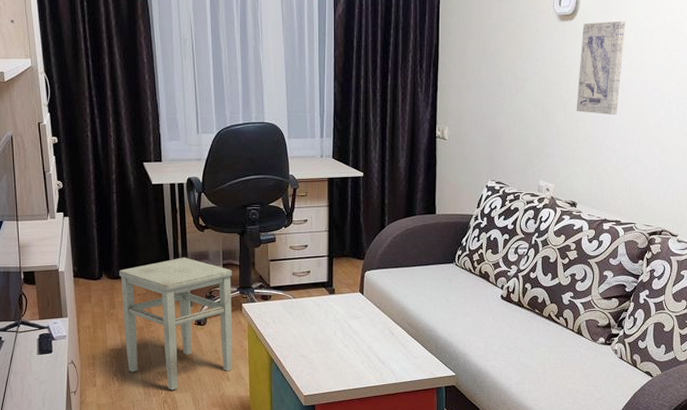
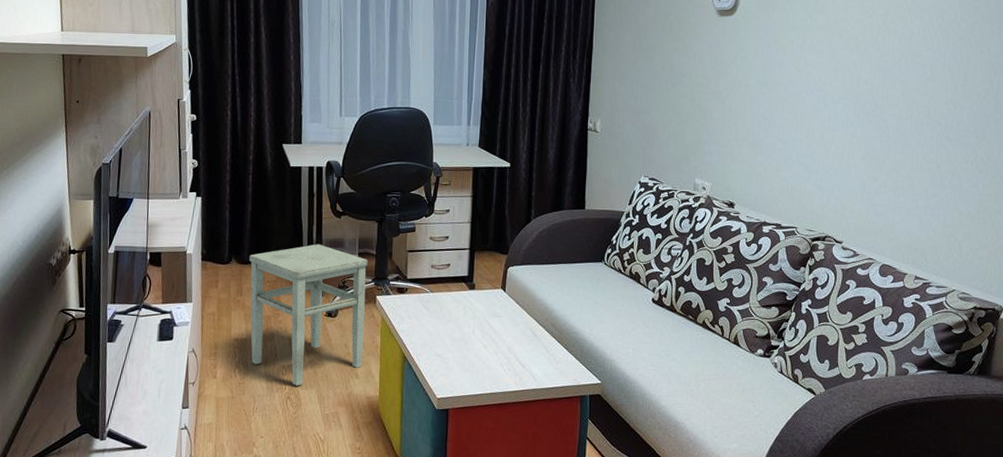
wall art: present [576,20,626,115] -> none [735,18,788,113]

